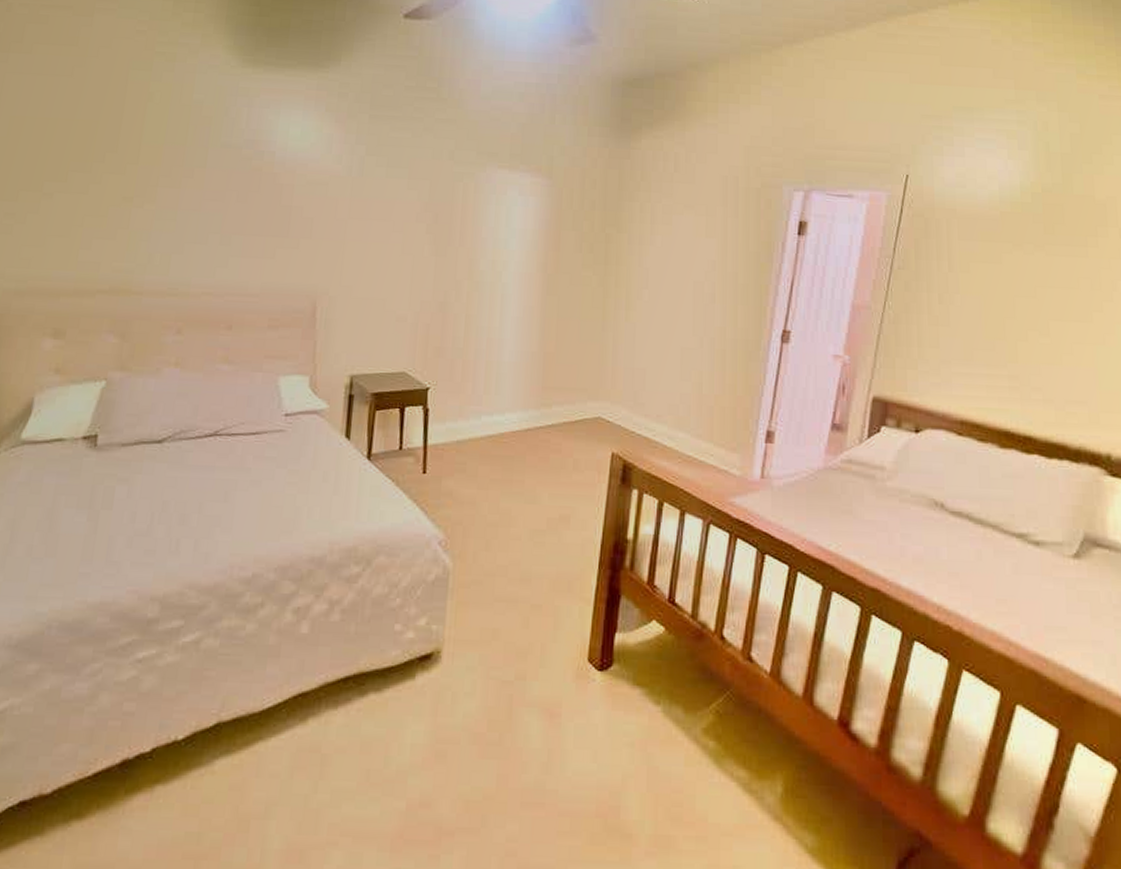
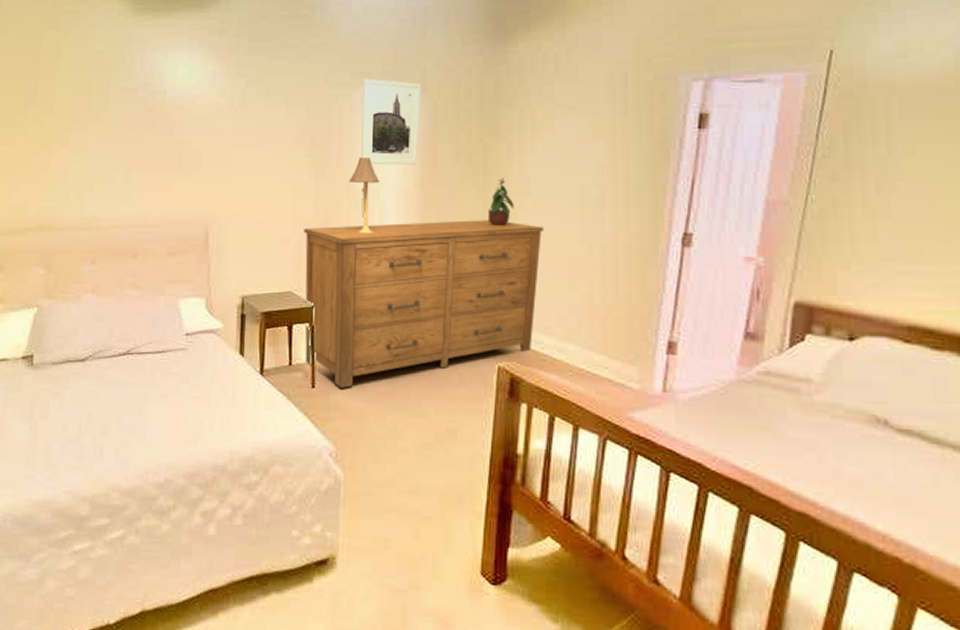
dresser: none [416,306,660,474] -> present [304,220,545,388]
table lamp: none [470,235,503,315] -> present [348,154,380,233]
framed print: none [484,159,547,250] -> present [361,78,421,166]
potted plant: none [607,268,633,316] -> present [487,177,514,227]

